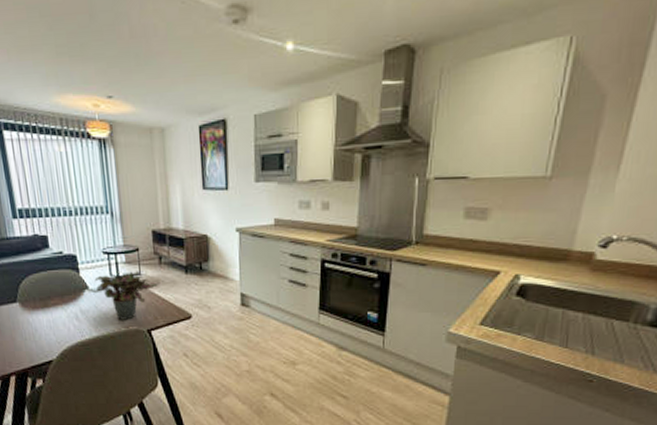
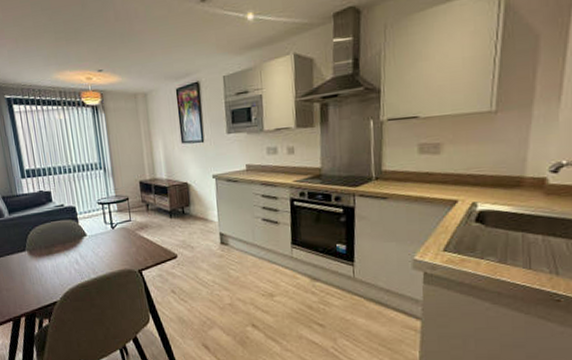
potted plant: present [86,271,161,320] -> none [84,218,149,263]

